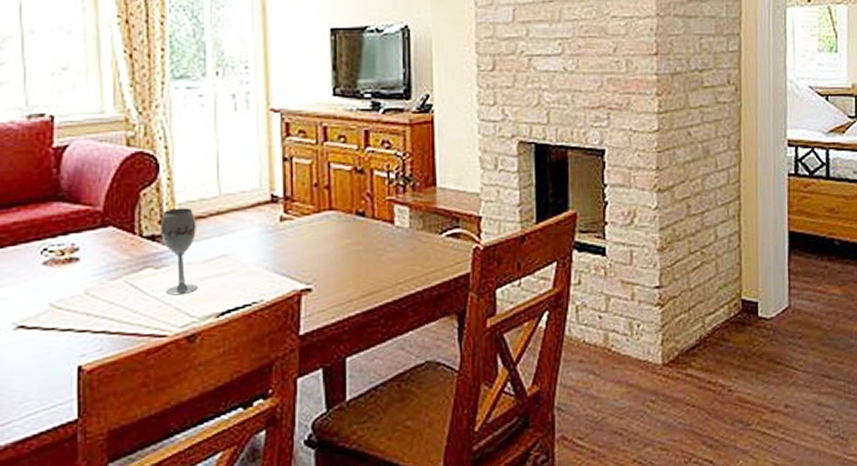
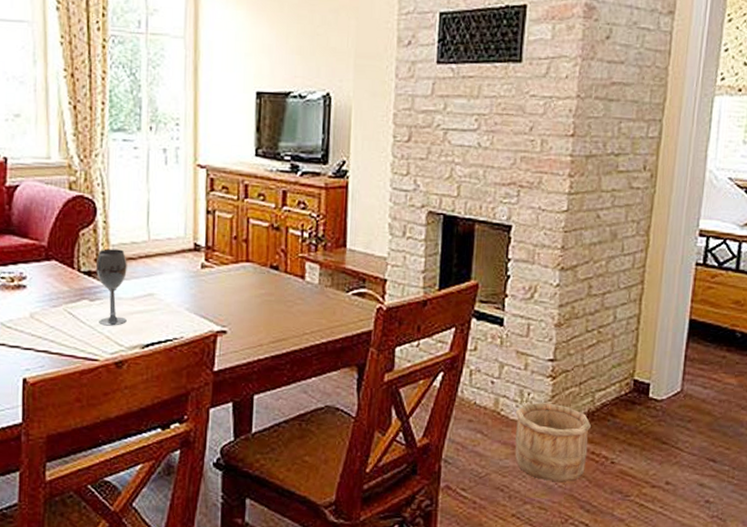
wooden bucket: none [626,333,705,419] -> present [514,402,592,482]

